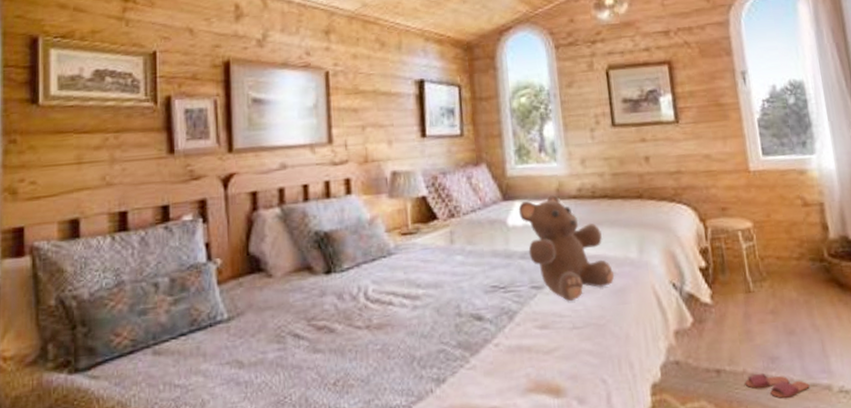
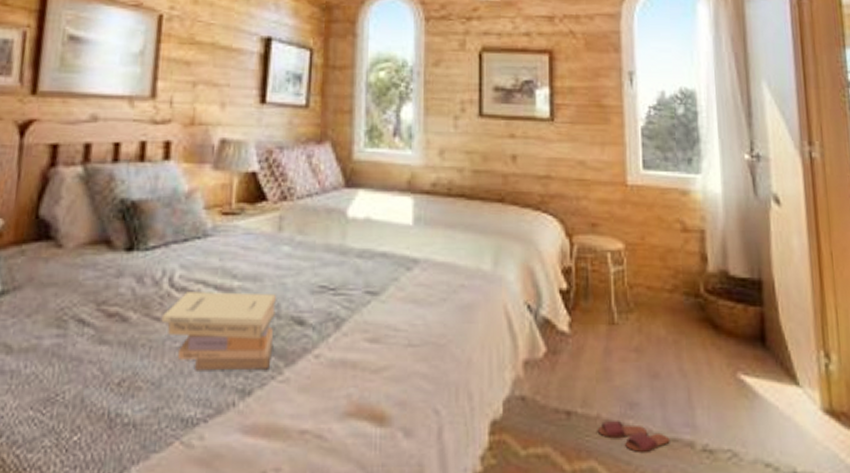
books: none [362,297,459,367] -> present [161,292,277,371]
teddy bear: present [518,195,615,301] -> none [361,187,463,313]

